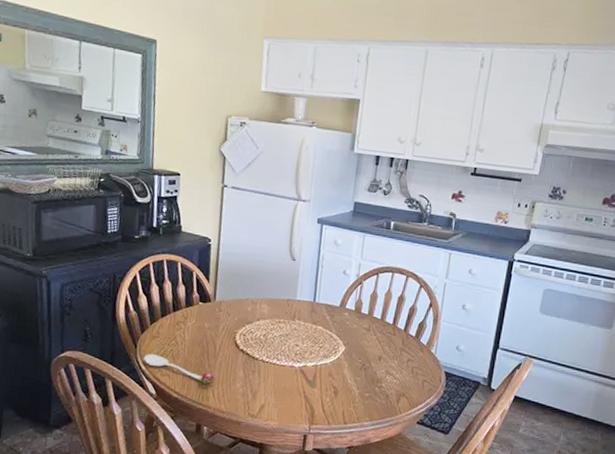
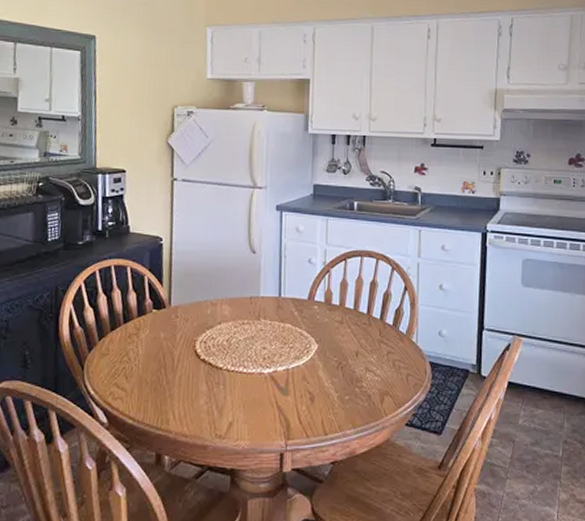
spoon: present [144,354,215,384] -> none [92,375,175,404]

